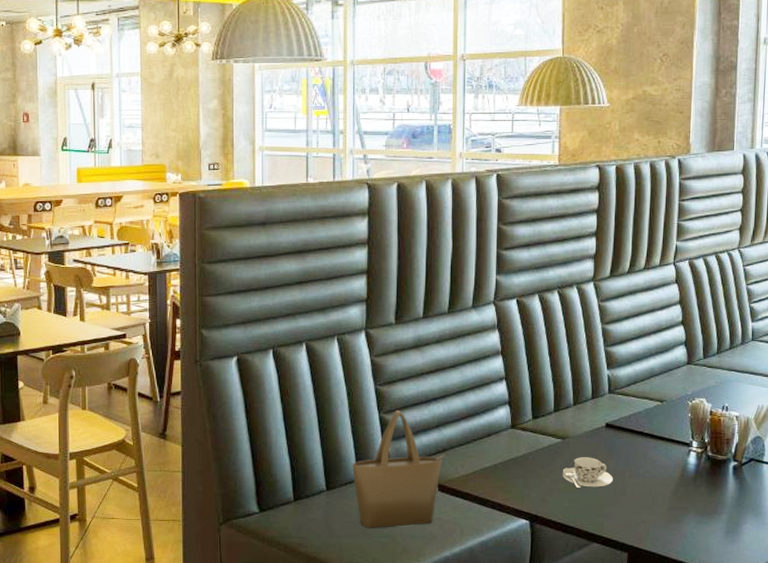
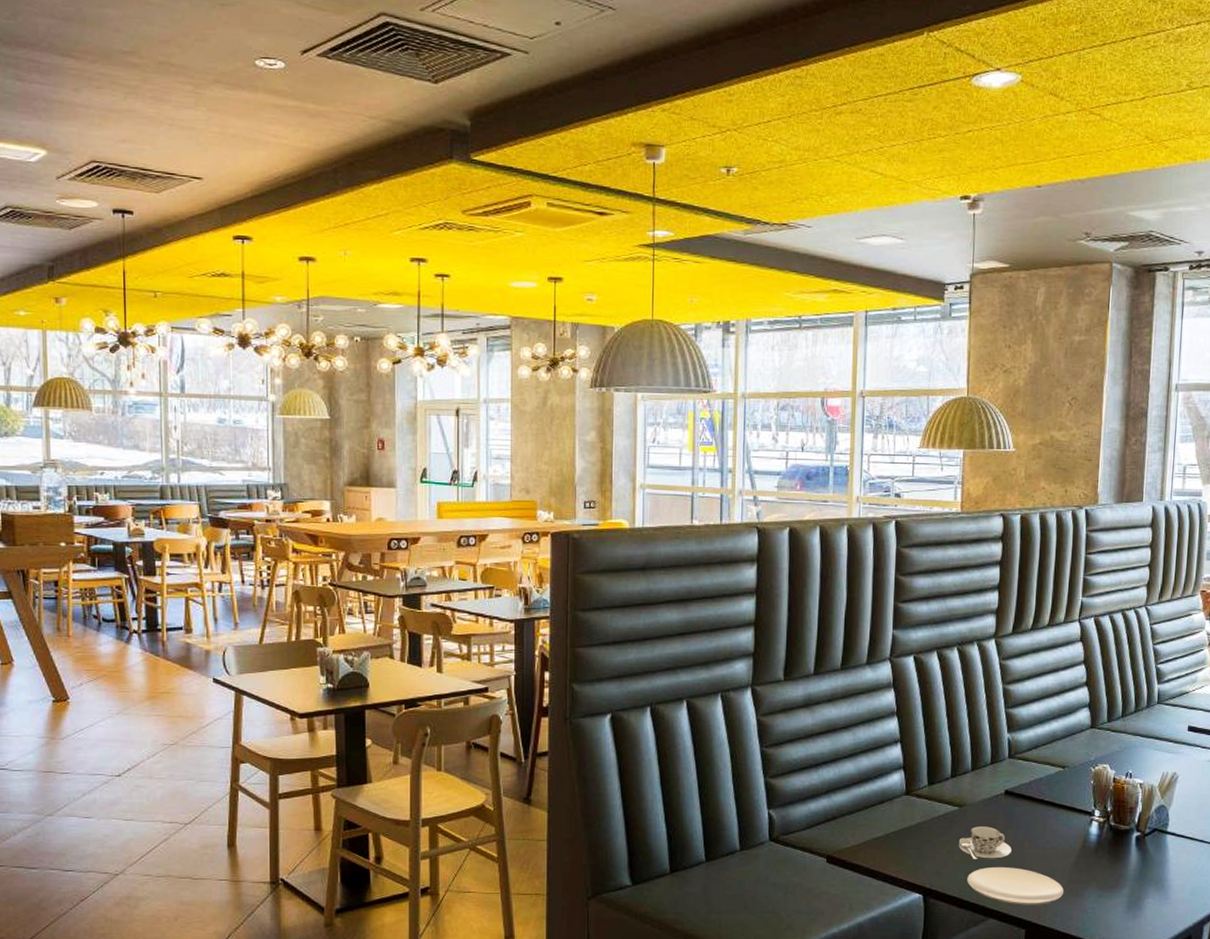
shopping bag: present [352,409,445,528] -> none [734,773,834,903]
plate: none [571,495,665,531] -> present [967,867,1064,906]

